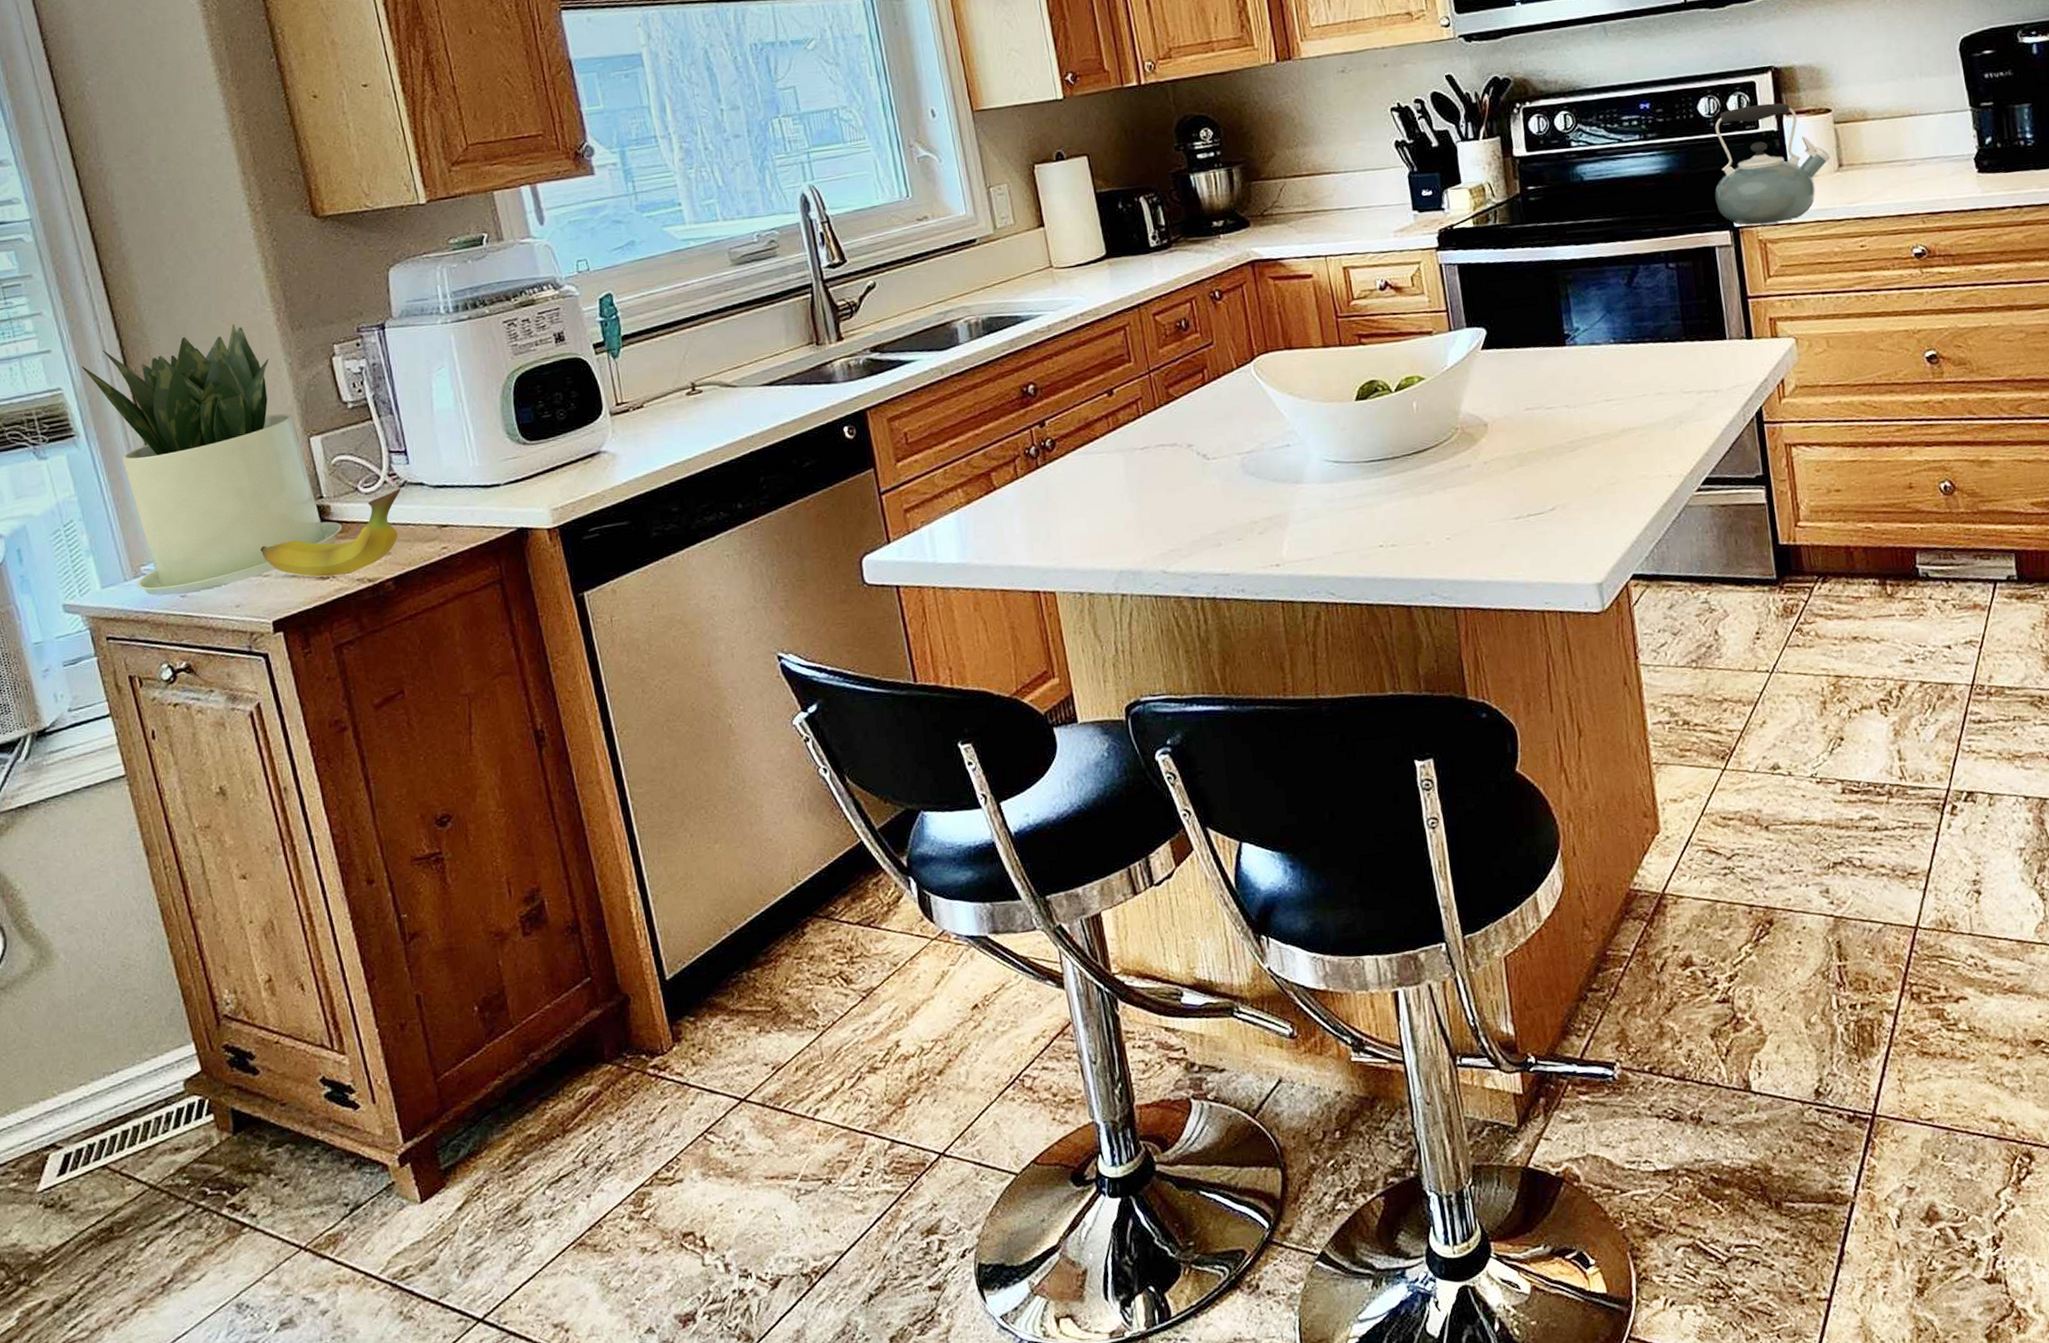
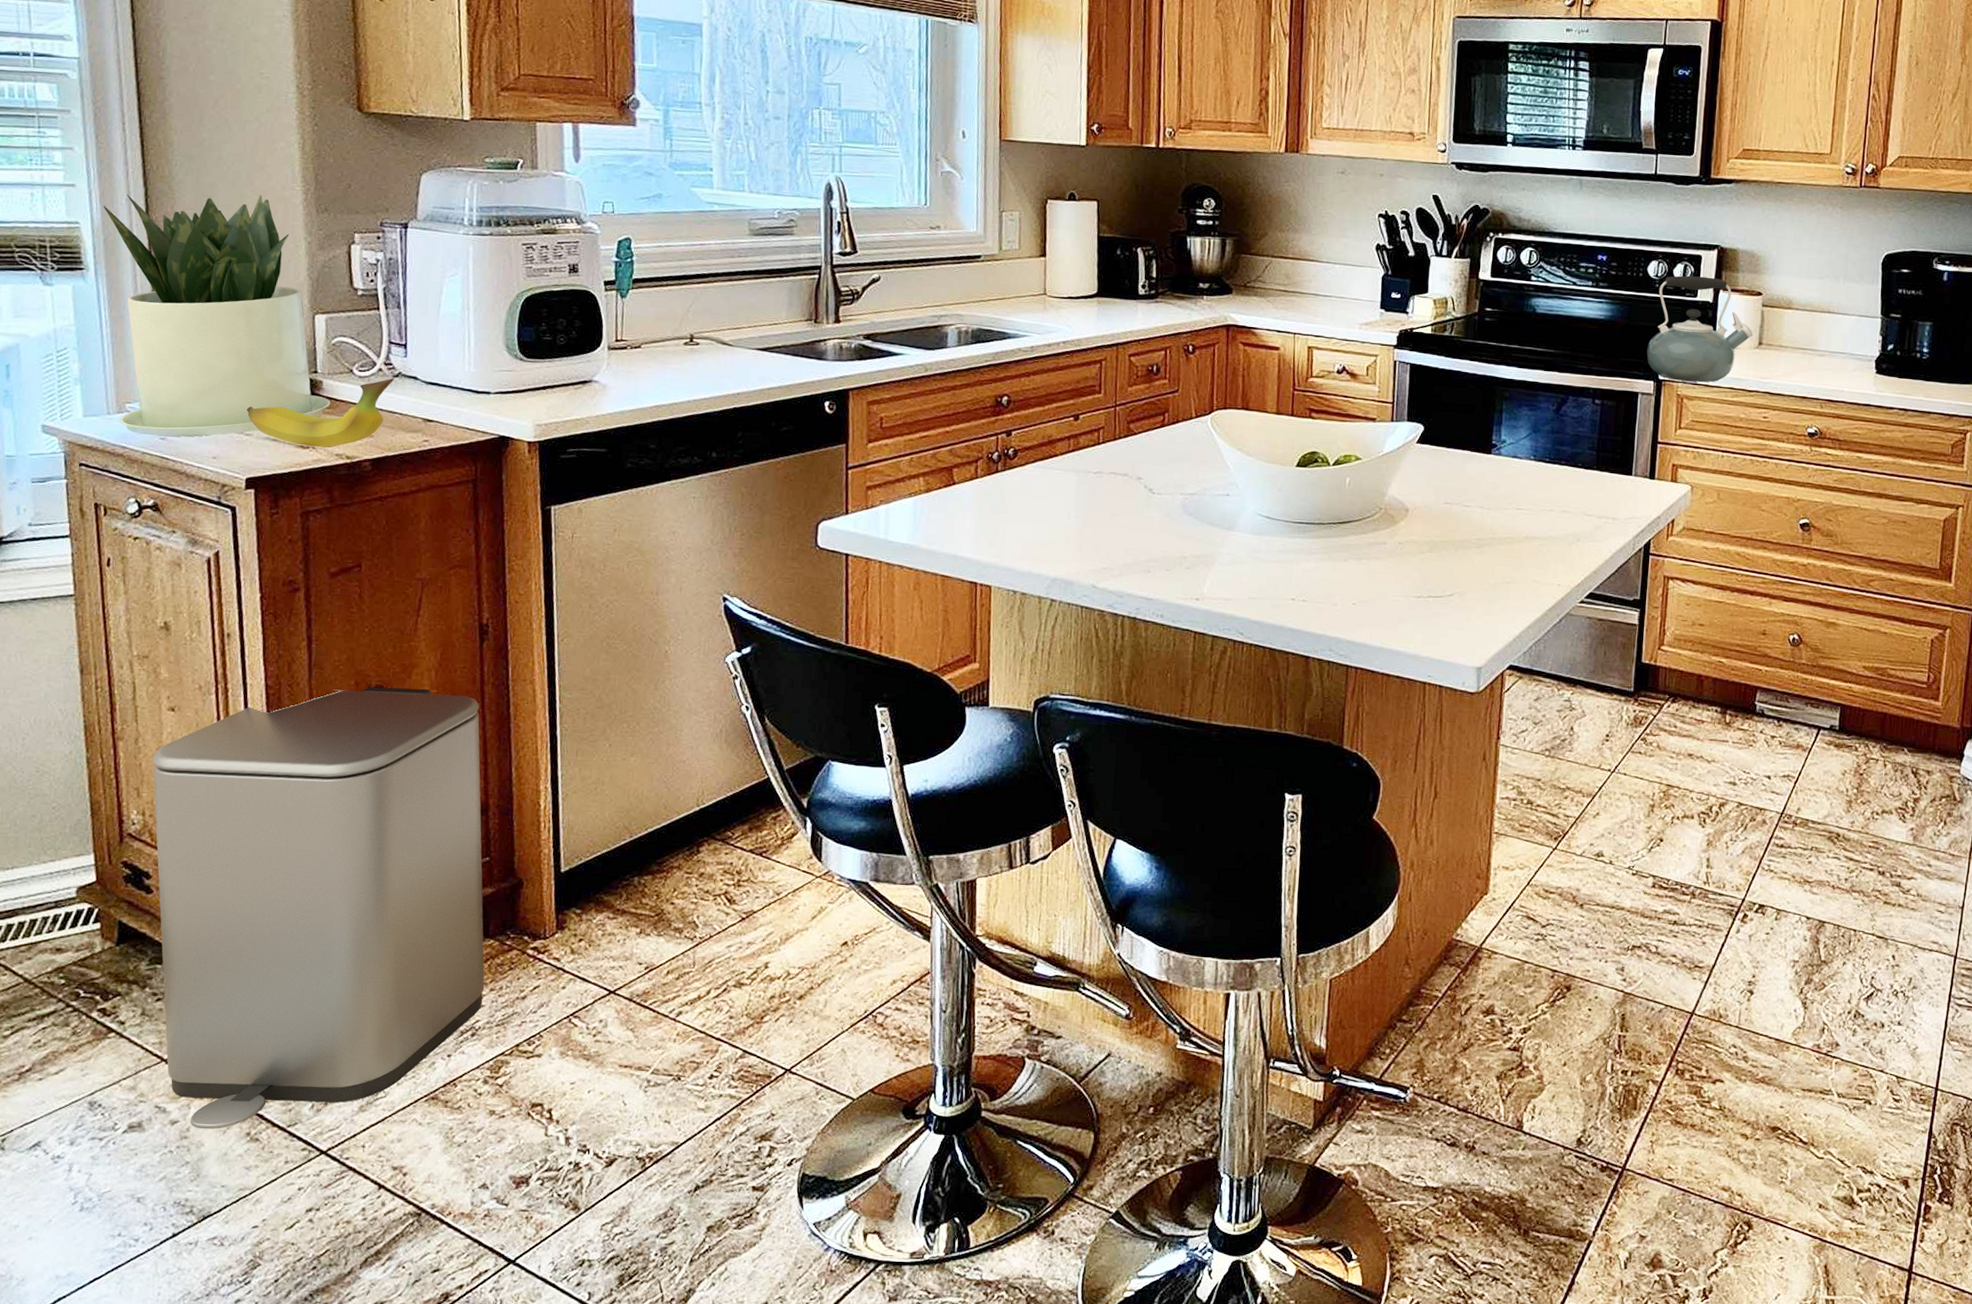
pedal bin: none [233,809,612,1316] -> present [152,686,485,1130]

